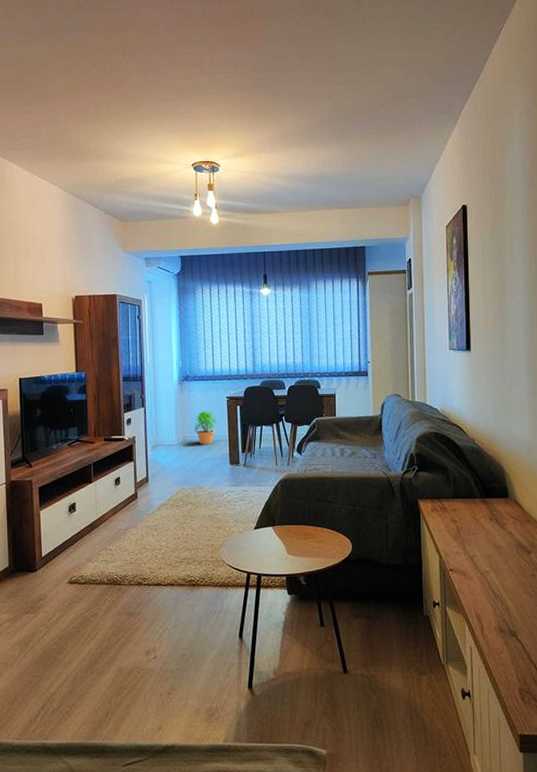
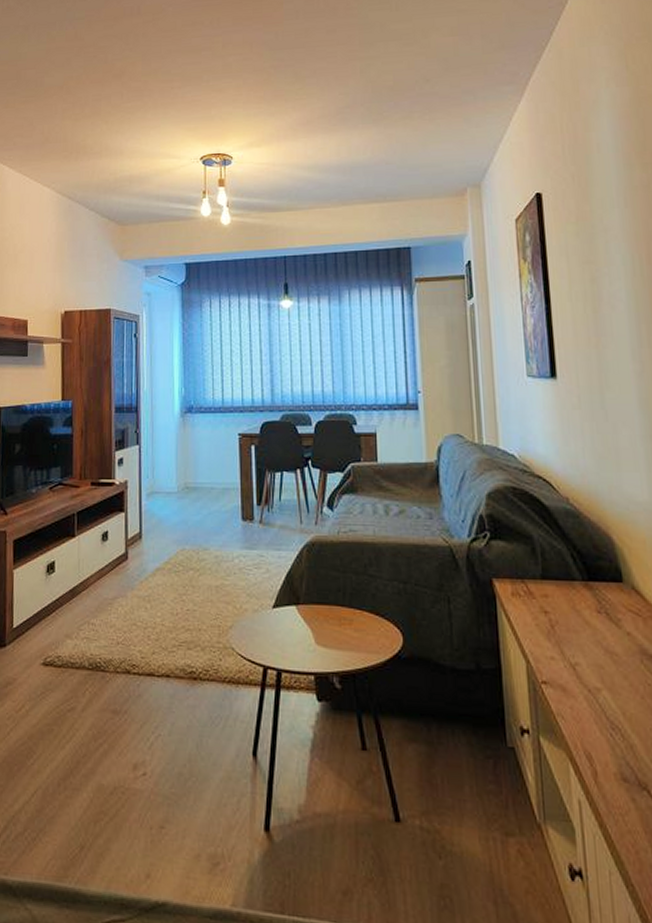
potted plant: present [194,410,217,445] -> none [198,450,226,494]

